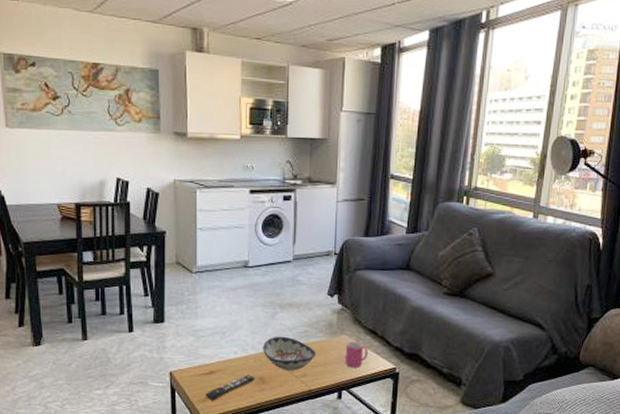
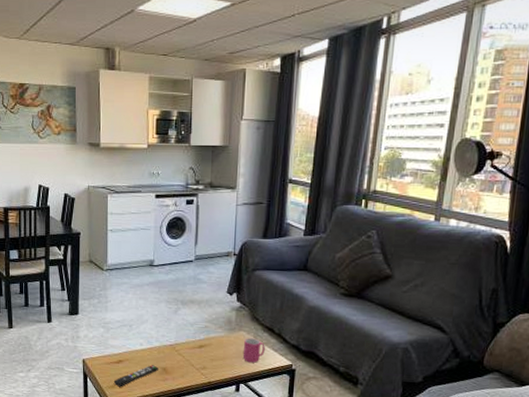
decorative bowl: present [263,336,317,371] -> none [166,330,216,364]

